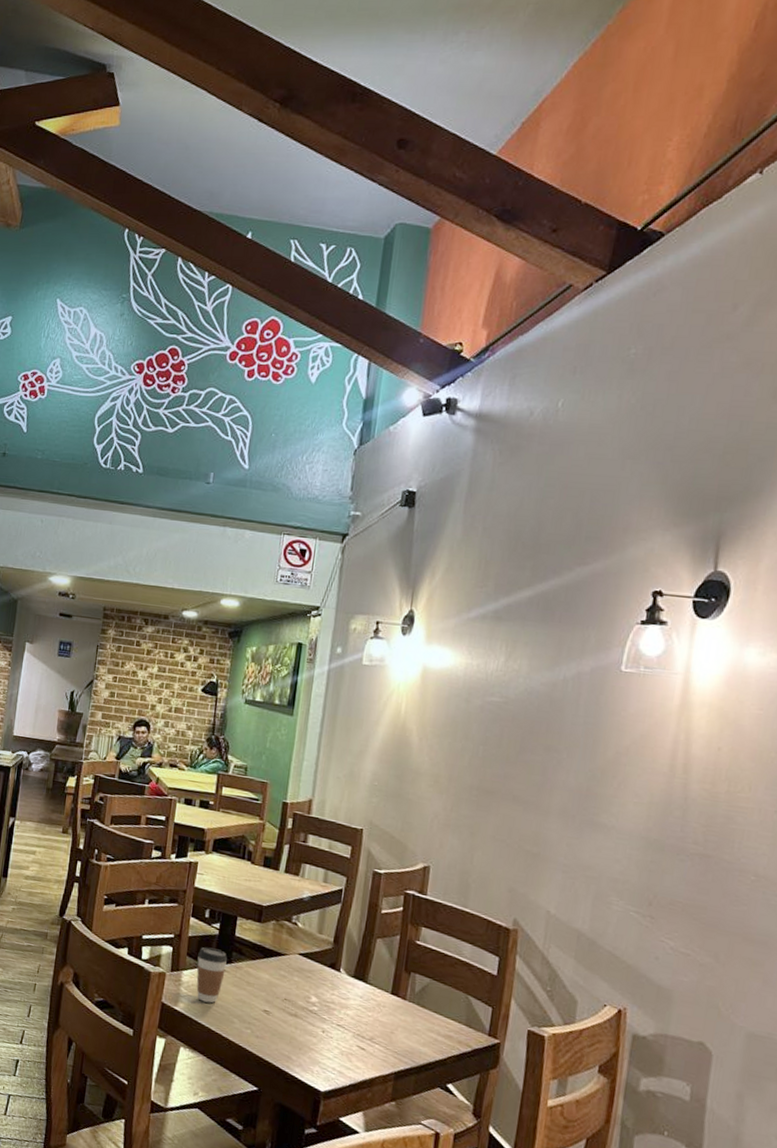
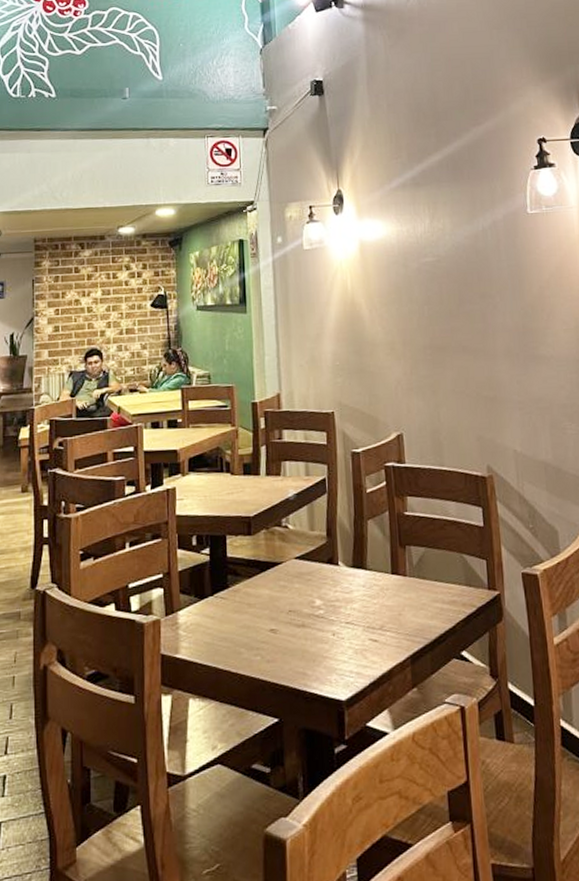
coffee cup: present [196,947,228,1003] -> none [192,576,224,640]

